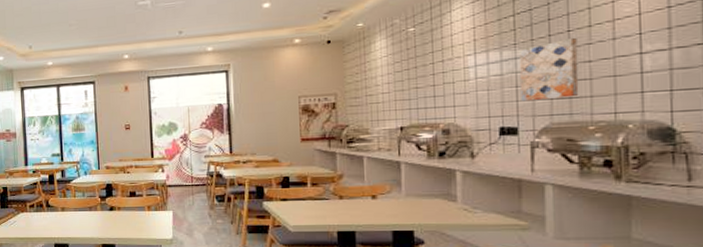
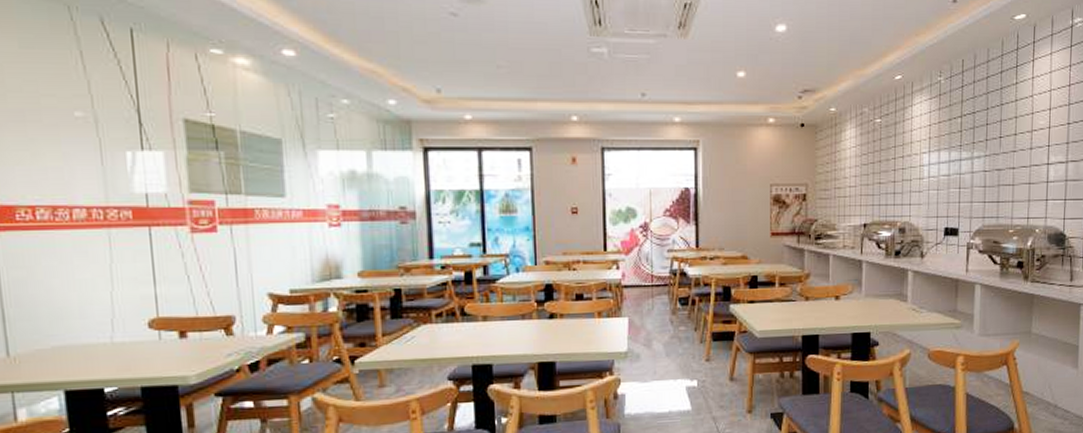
wall art: present [520,37,579,102] -> none [961,144,1006,203]

